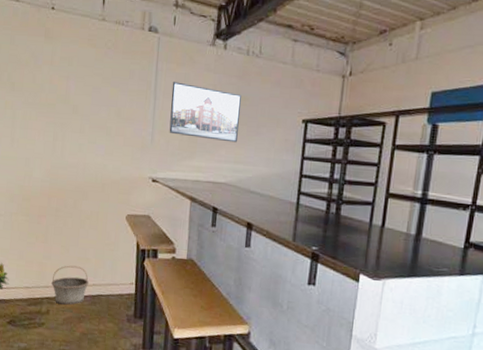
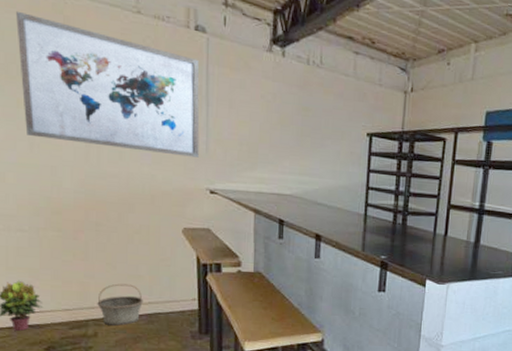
wall art: none [9,27,150,148] -> present [16,10,200,158]
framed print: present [169,82,241,143] -> none [226,87,303,154]

